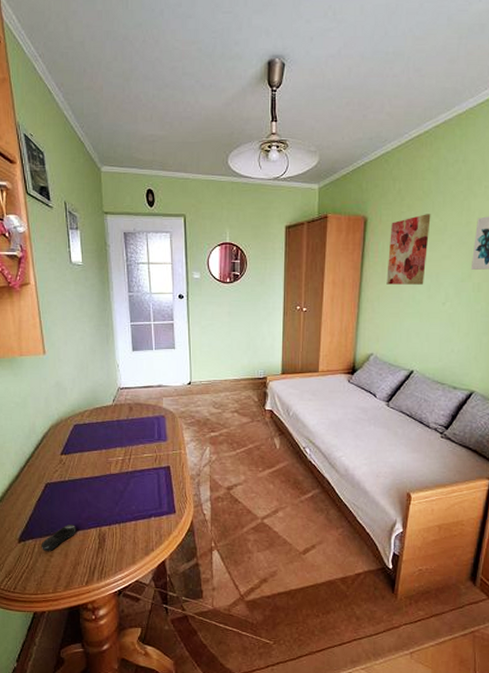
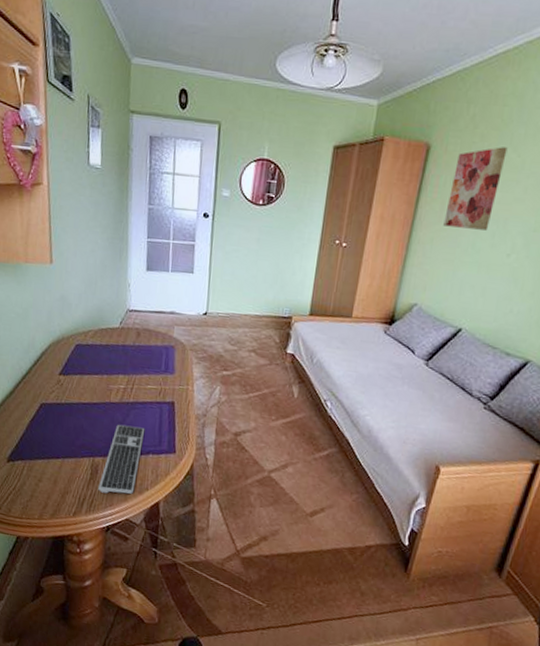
computer mouse: present [41,523,77,552] -> none [30,449,69,476]
keyboard: none [107,493,146,559] -> present [98,424,145,494]

